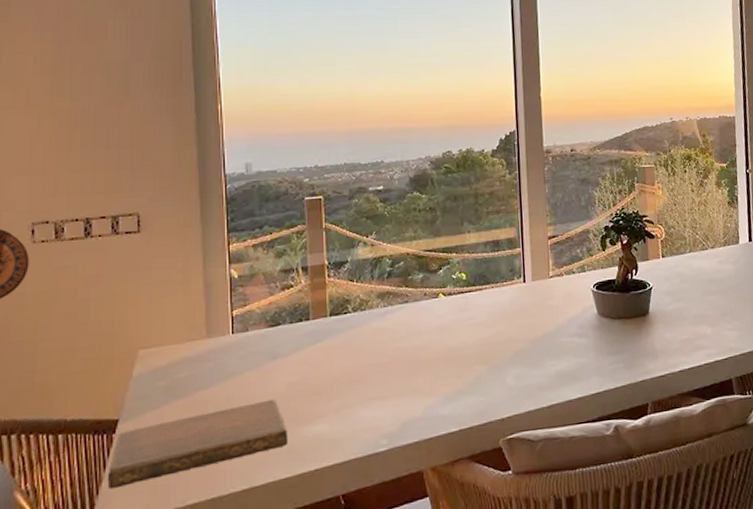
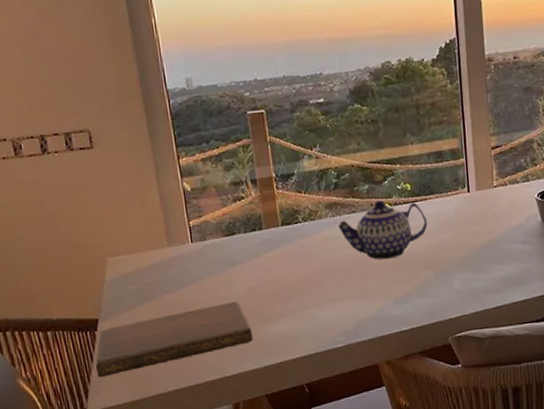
teapot: none [389,290,482,354] -> present [338,200,428,260]

